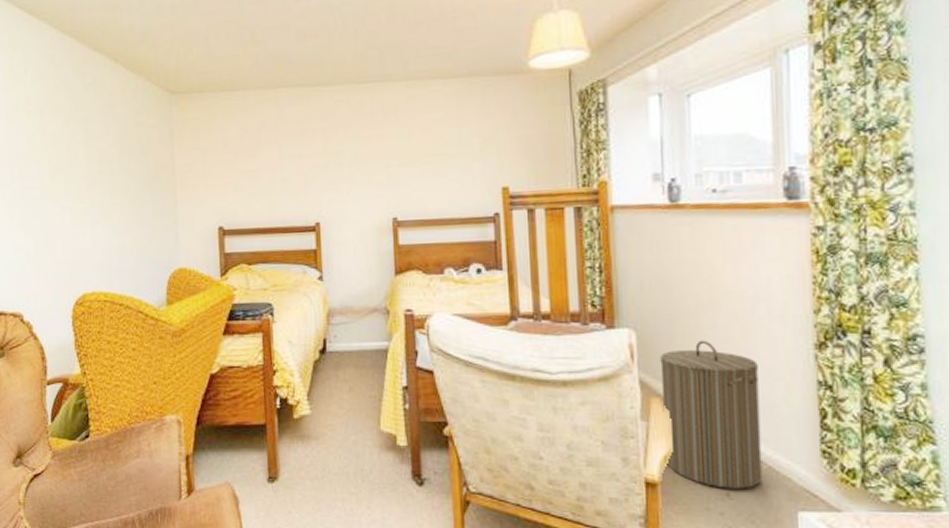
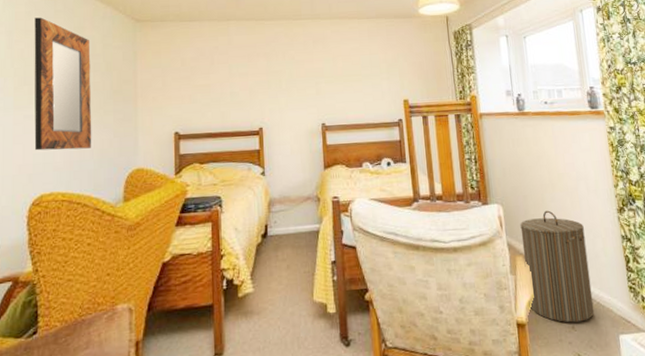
home mirror: none [64,93,131,246] -> present [34,17,92,151]

